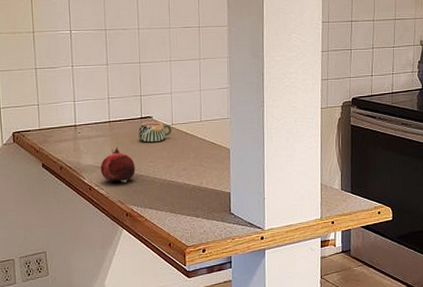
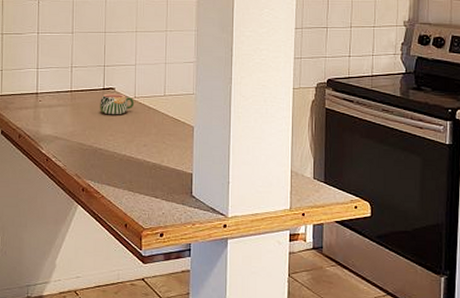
fruit: present [100,146,135,183] -> none [59,117,94,156]

